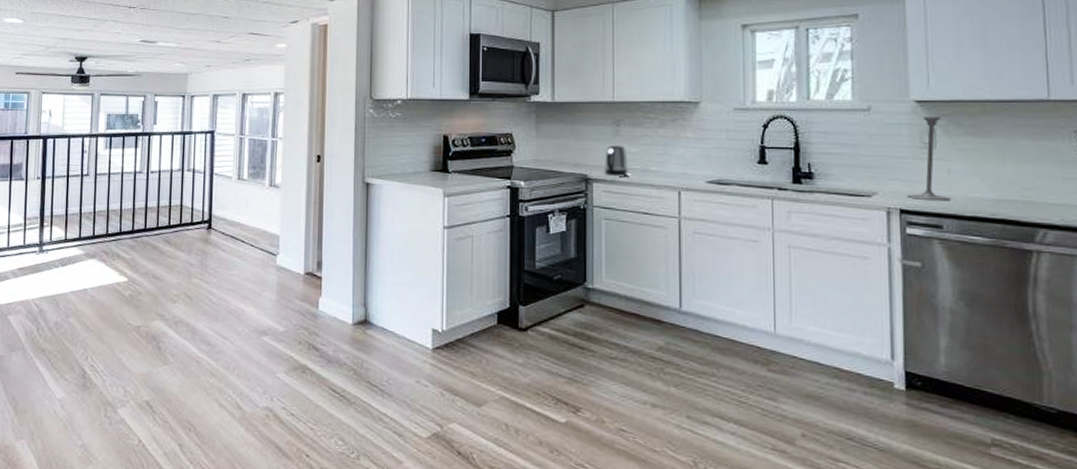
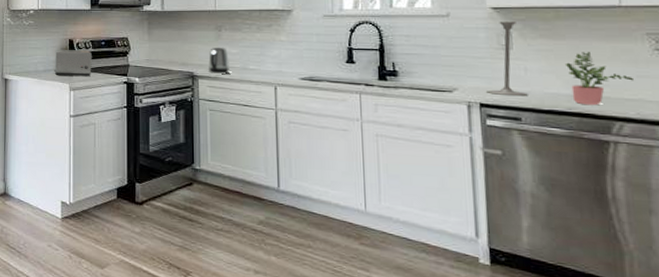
toaster: none [425,147,471,180] -> present [54,49,93,77]
potted plant: none [989,151,1059,211] -> present [564,52,633,106]

